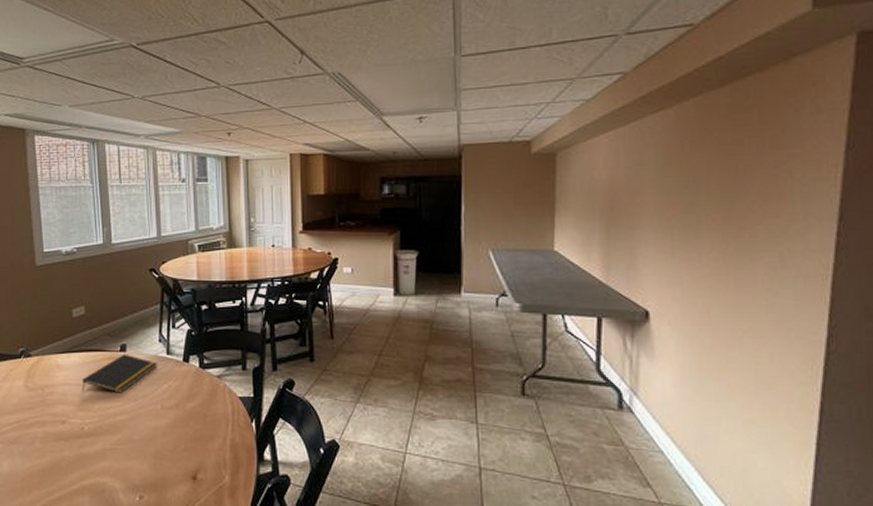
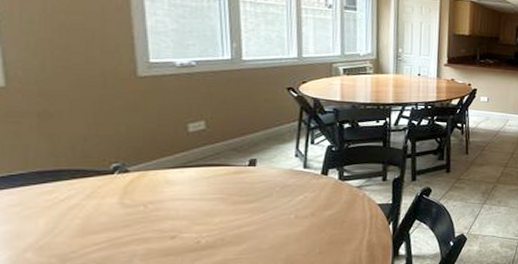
notepad: present [82,353,157,393] -> none [199,168,292,206]

